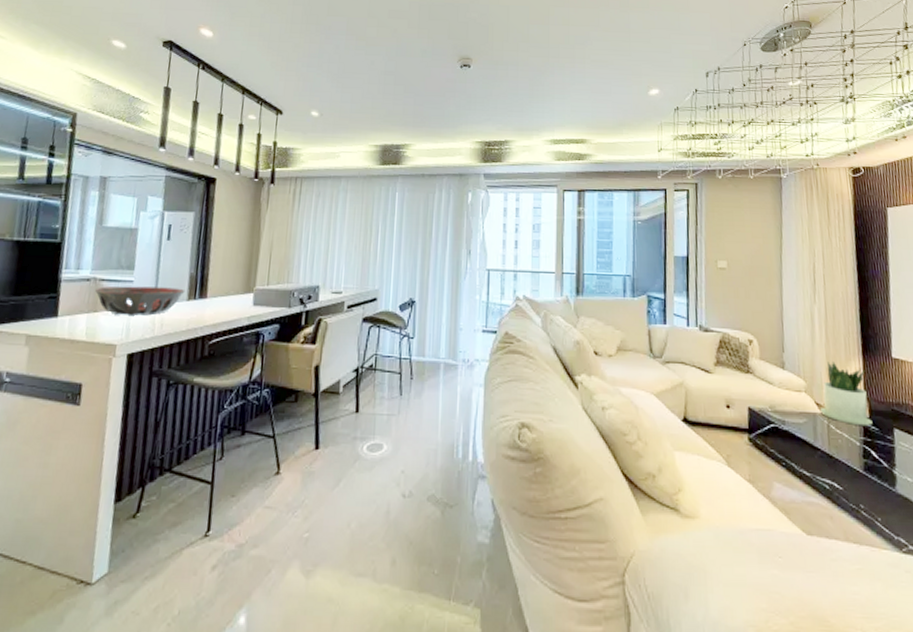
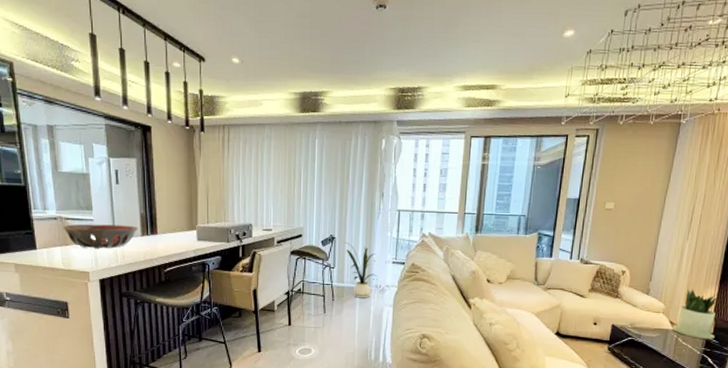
house plant: none [427,307,465,376] -> present [345,242,378,298]

